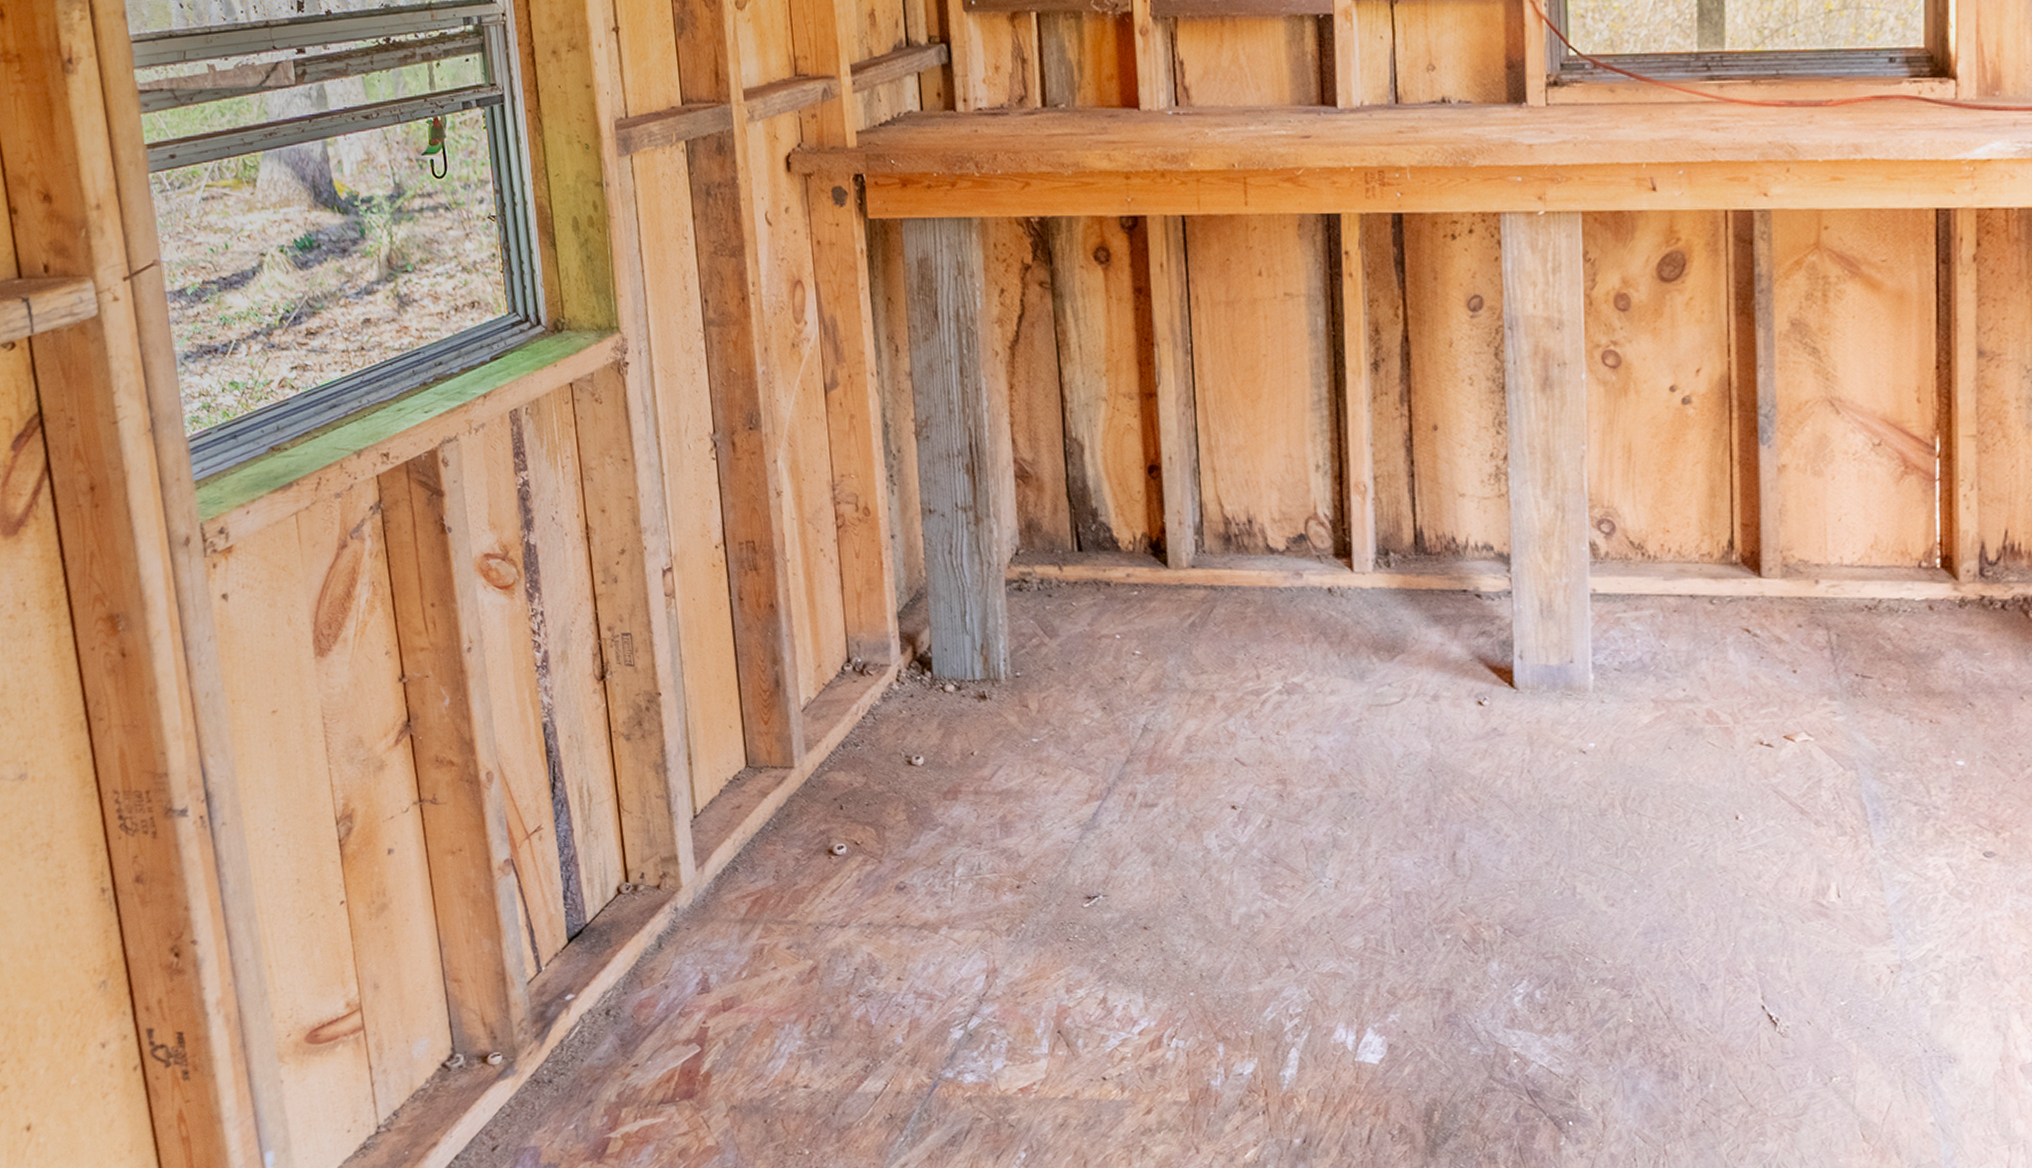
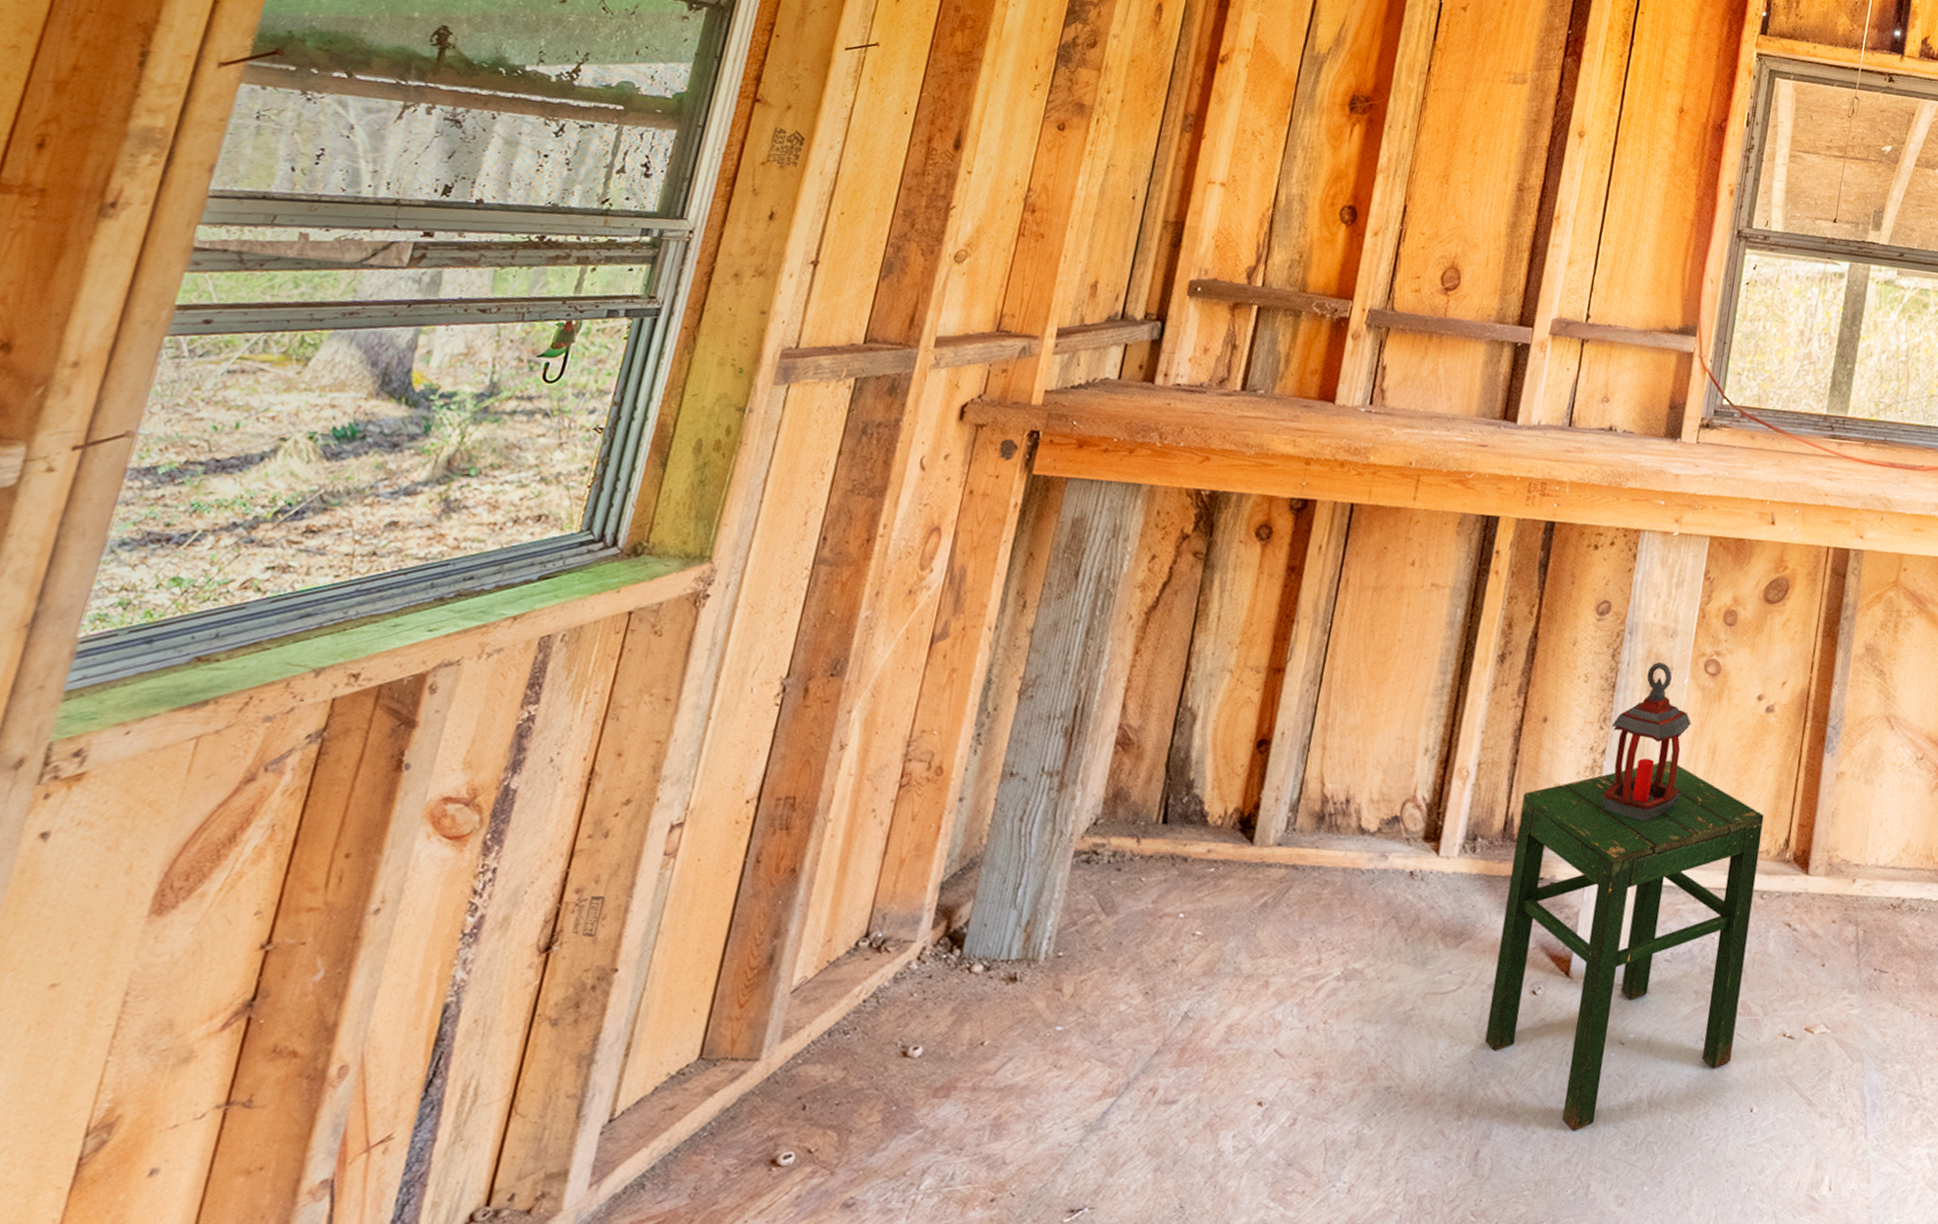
stool: none [1429,462,1705,836] -> present [1484,760,1764,1131]
lantern: none [1508,358,1600,528] -> present [1600,662,1691,822]

